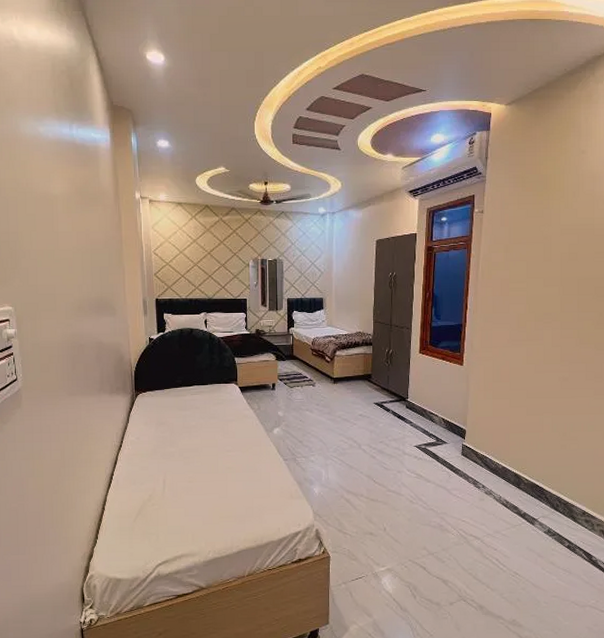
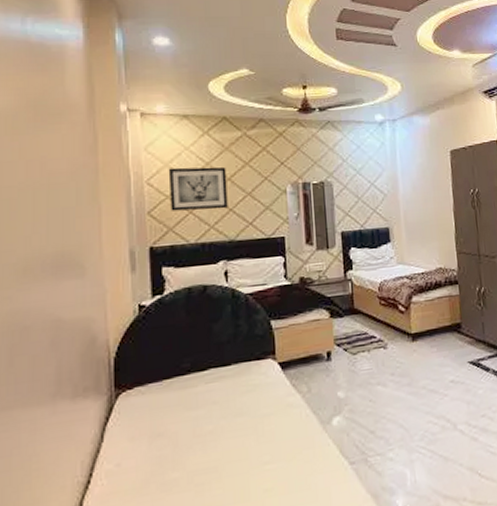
wall art: none [168,242,208,275] -> present [168,167,228,211]

